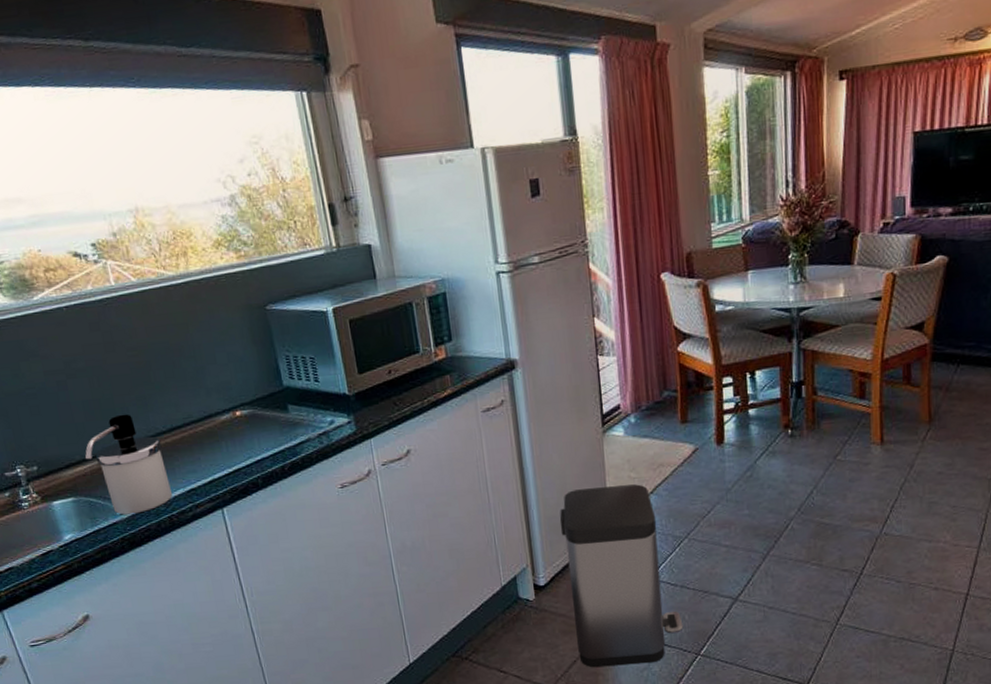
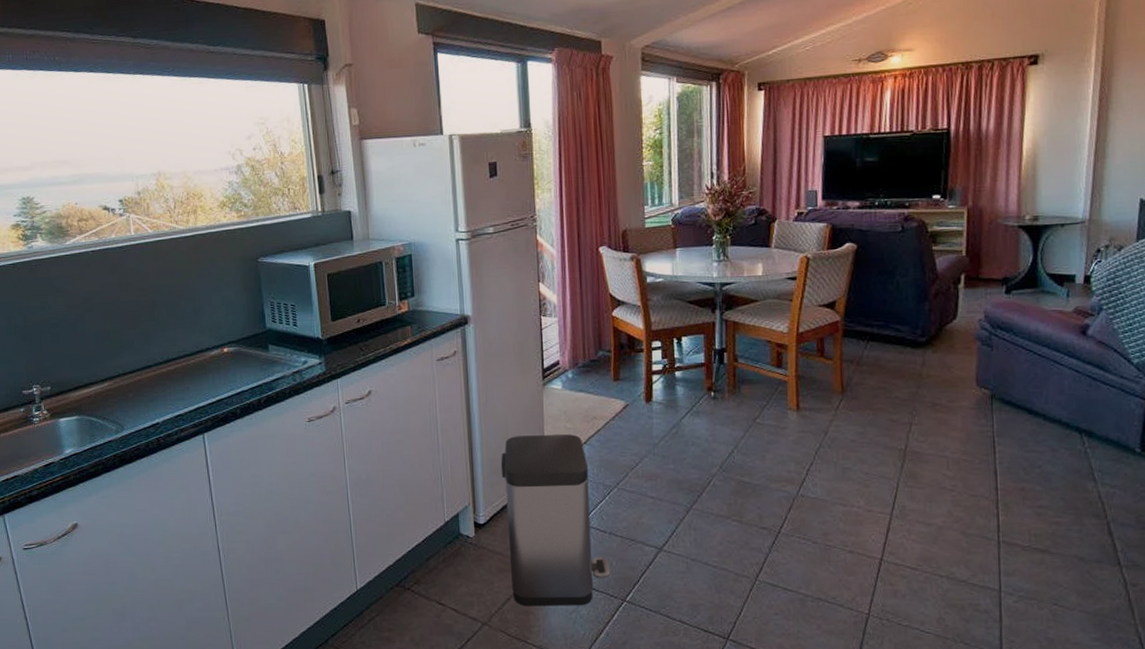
soap dispenser: present [84,414,173,515] -> none [91,345,163,434]

